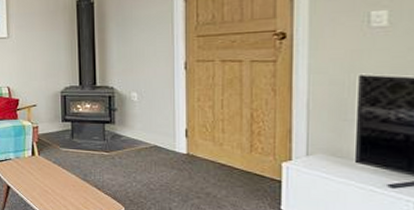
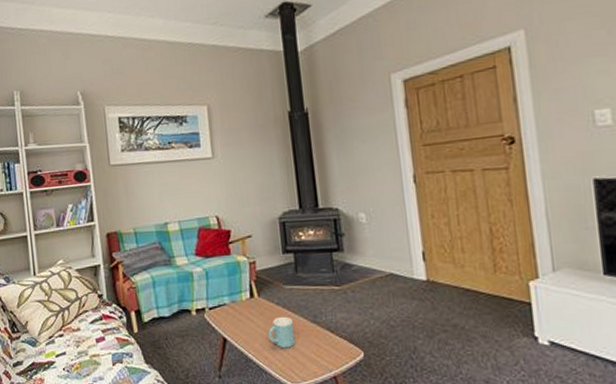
mug: none [45,173,66,199] -> present [268,316,295,349]

